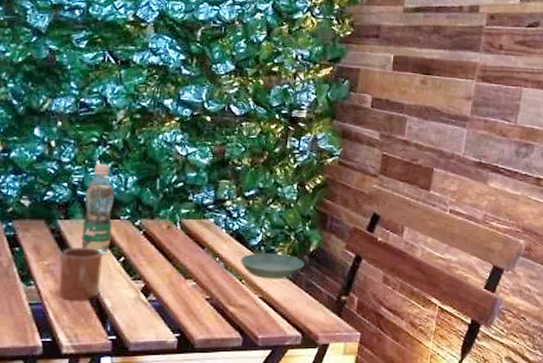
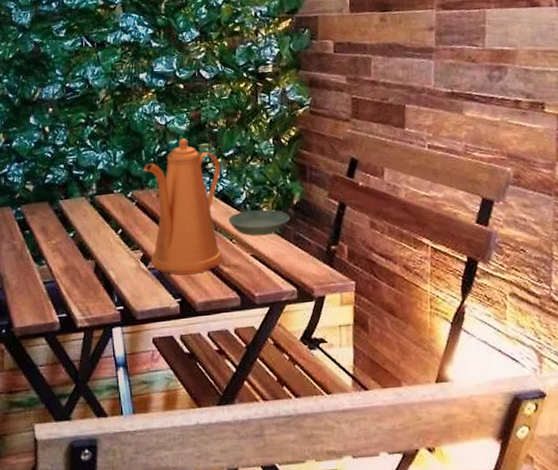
cup: present [58,248,104,301] -> none [66,223,104,276]
bottle: present [81,163,115,255] -> none [80,142,108,229]
coffee pot: none [152,172,239,311] -> present [144,138,223,275]

